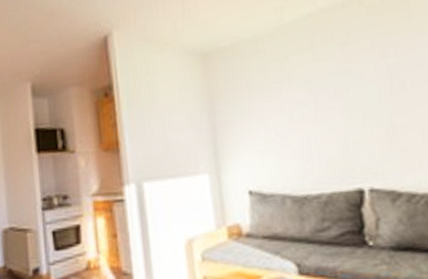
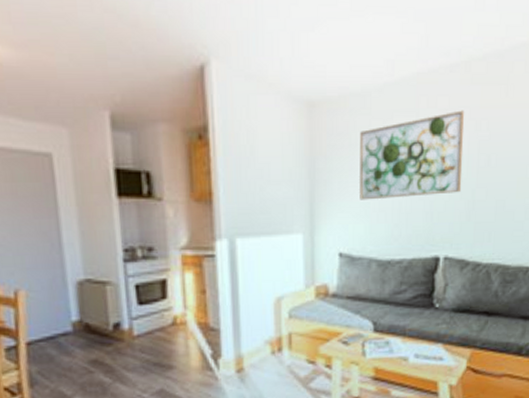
wall art: none [256,40,377,137] -> present [359,110,464,200]

